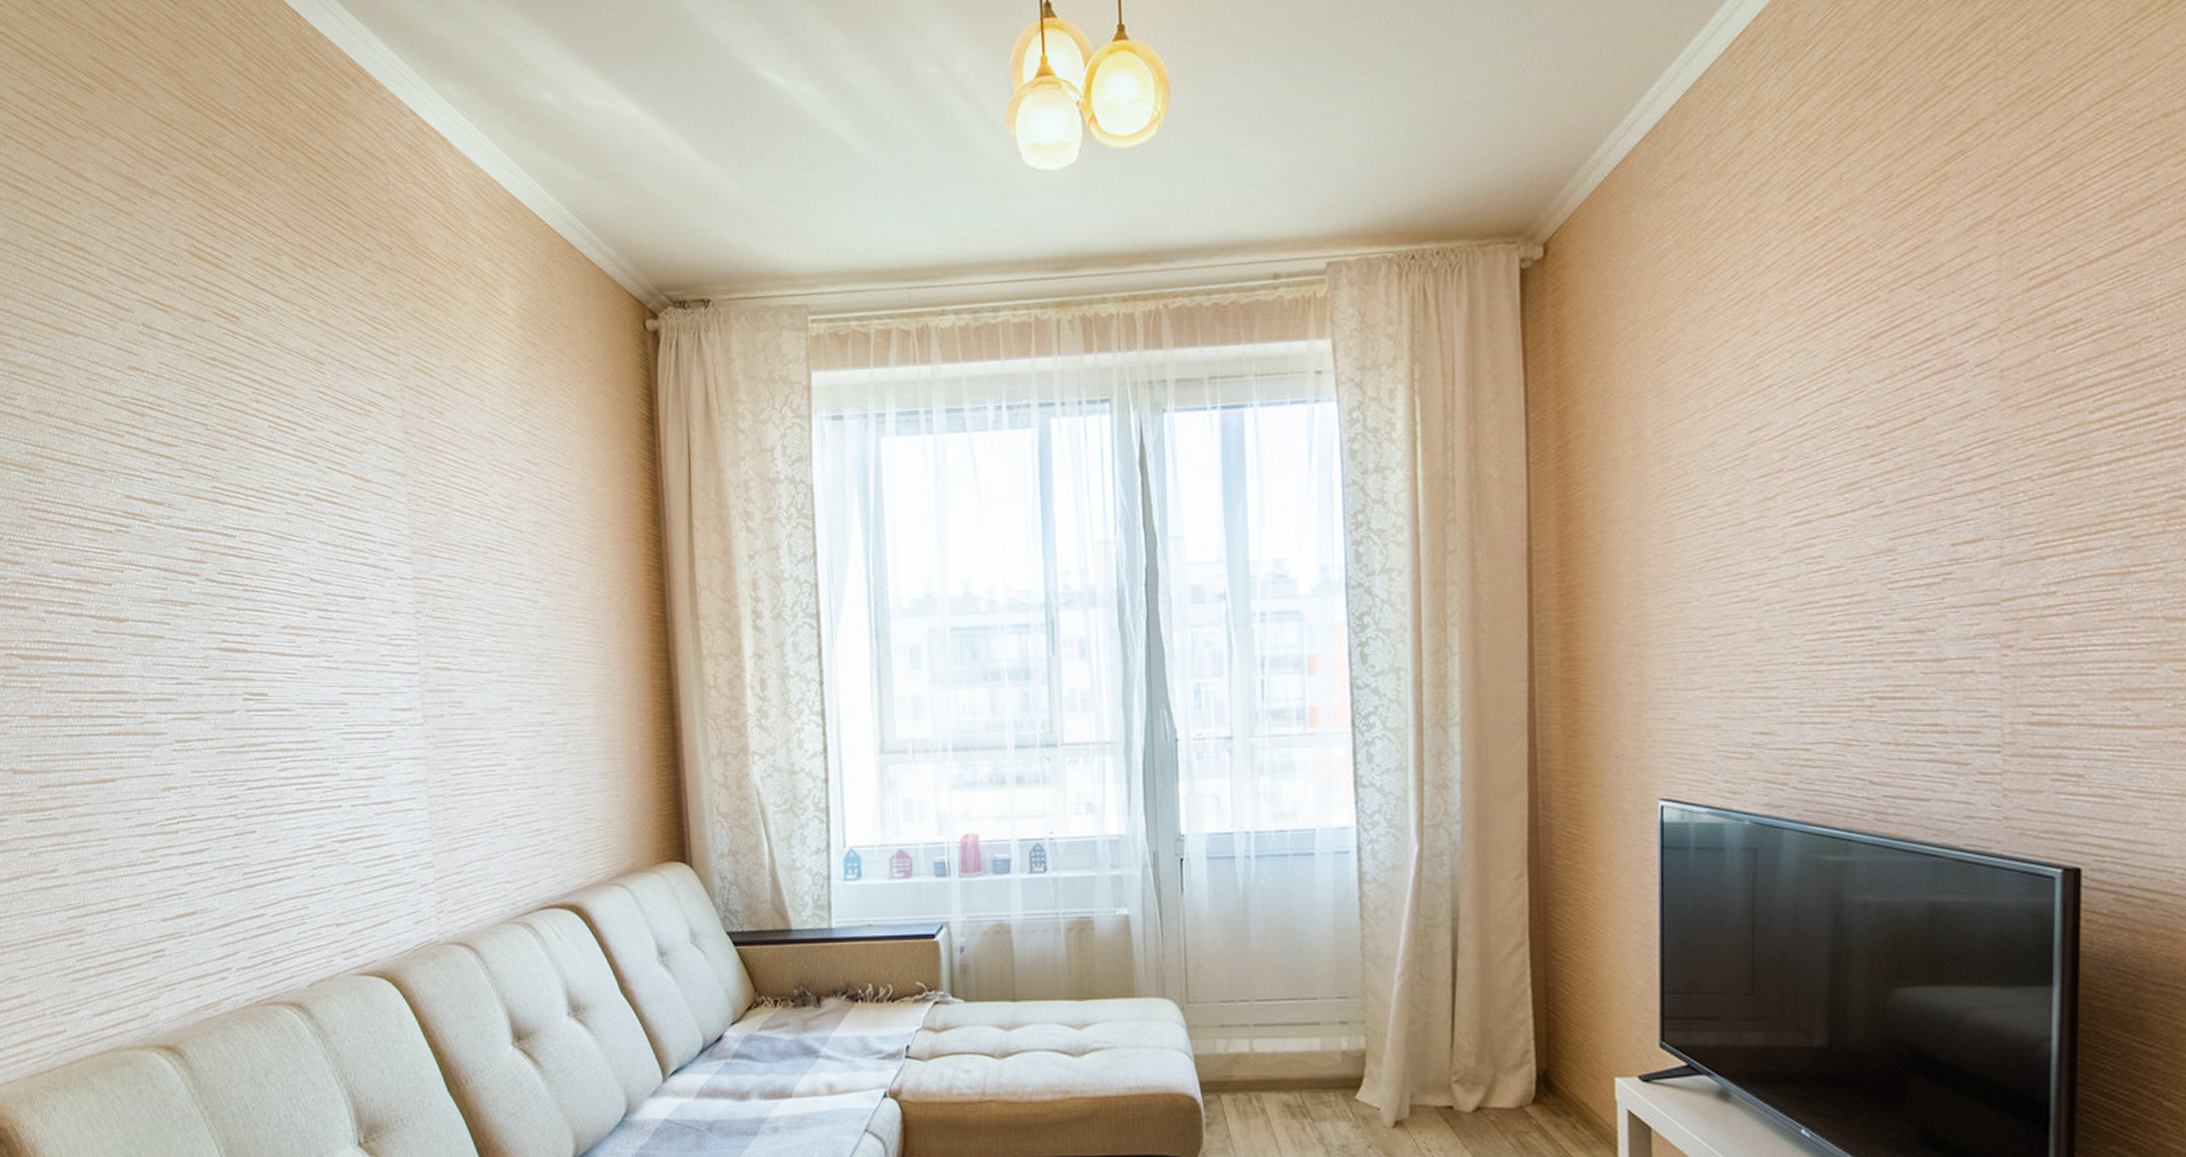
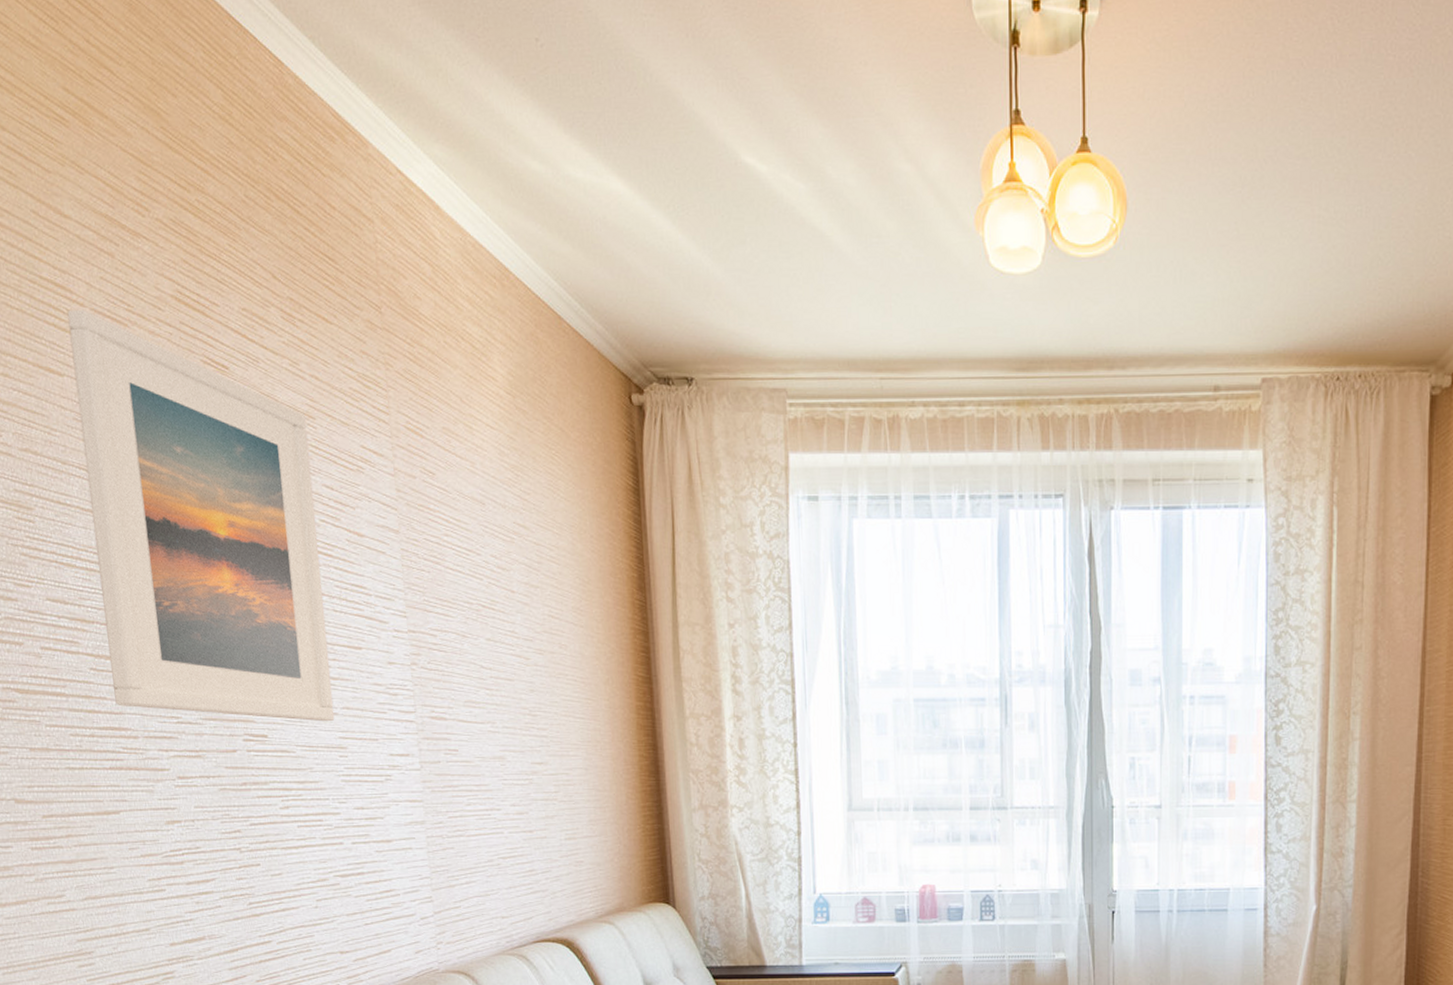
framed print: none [85,269,336,677] -> present [67,309,335,722]

